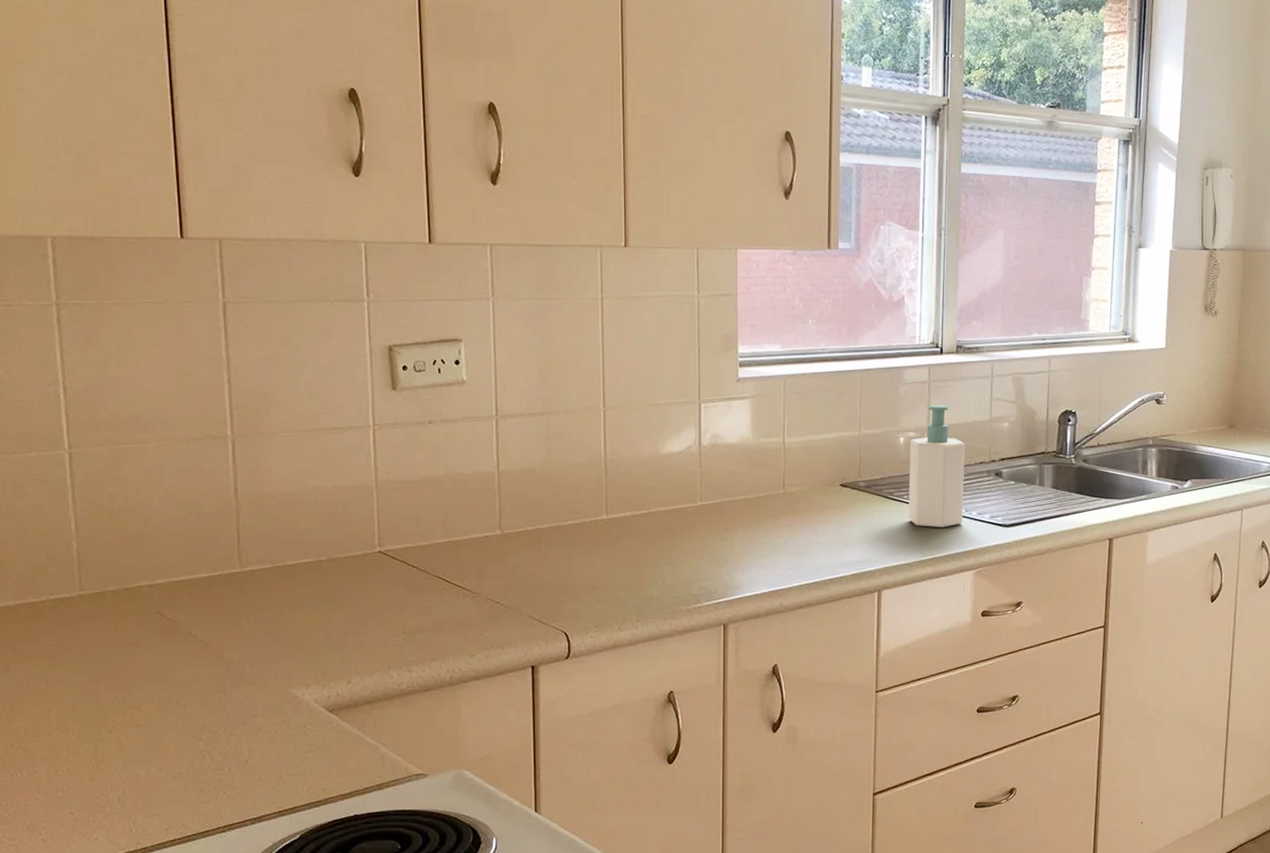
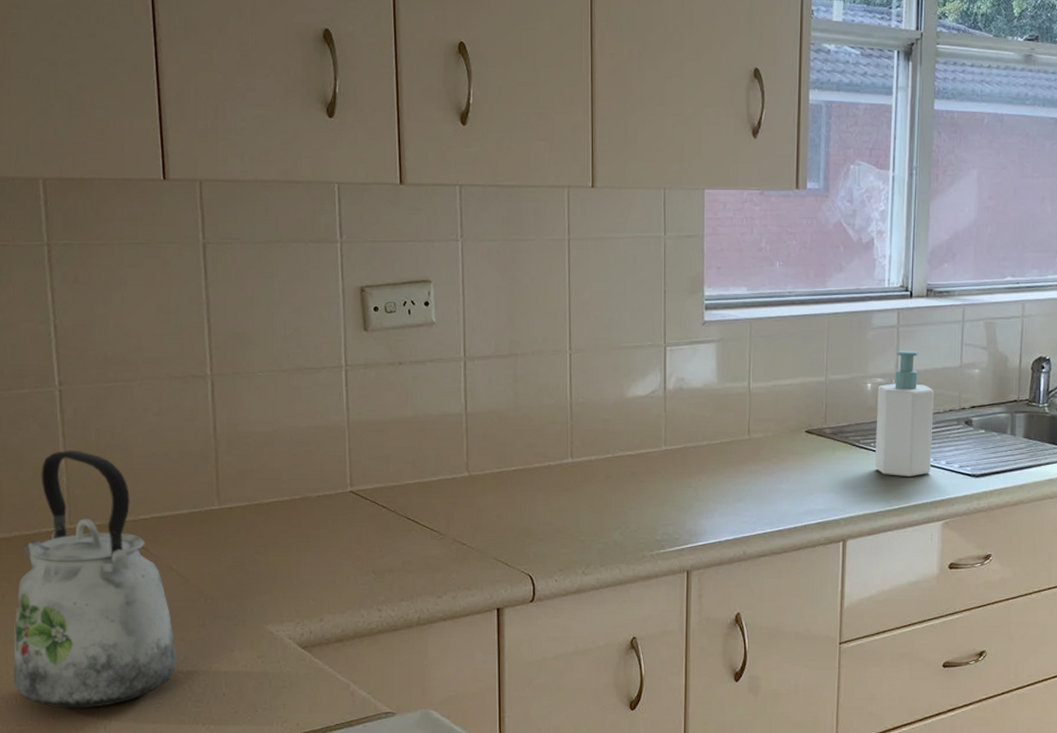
kettle: none [18,514,197,781] -> present [13,450,178,709]

